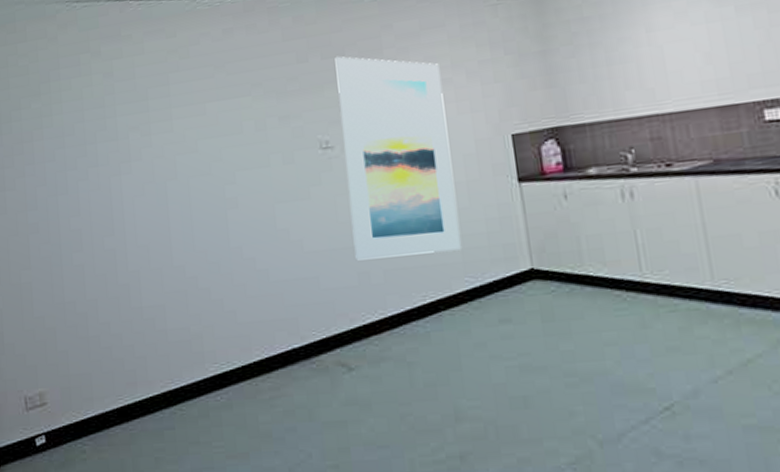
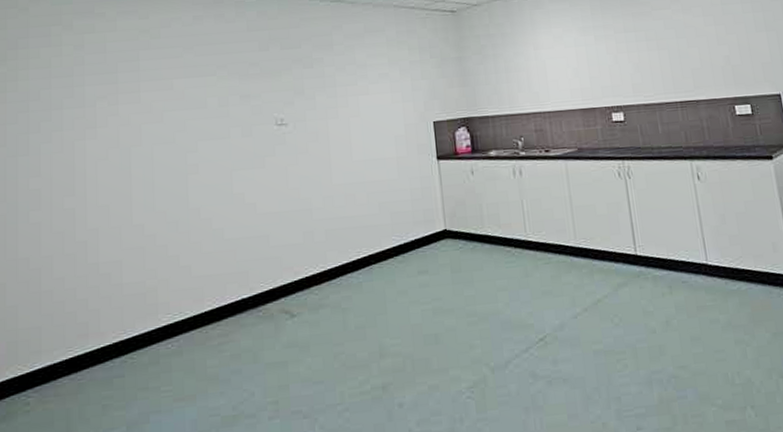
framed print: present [335,56,461,261] -> none [292,48,390,222]

